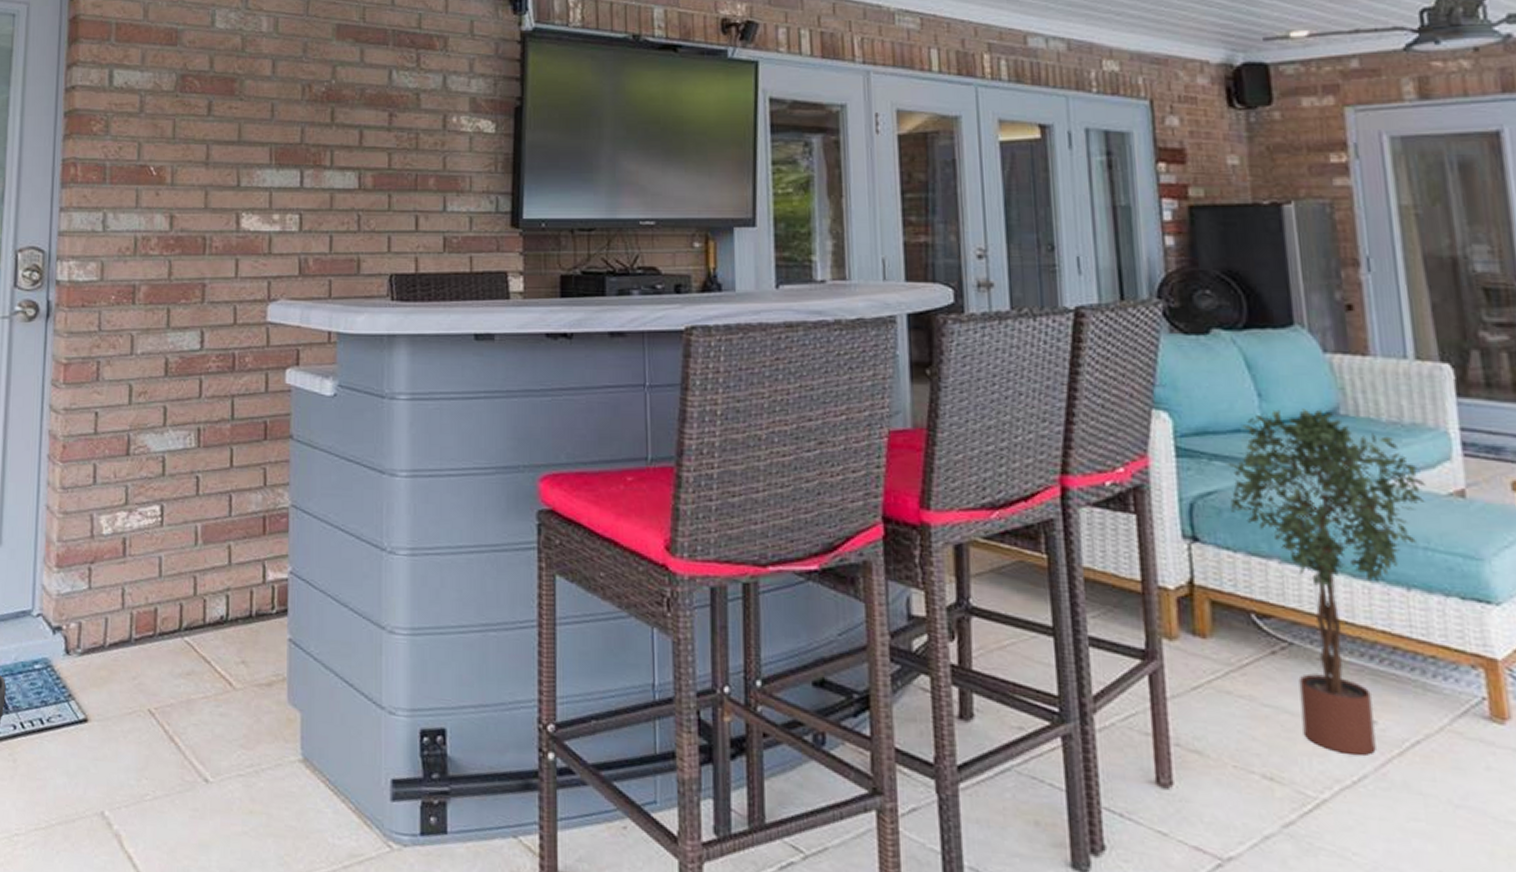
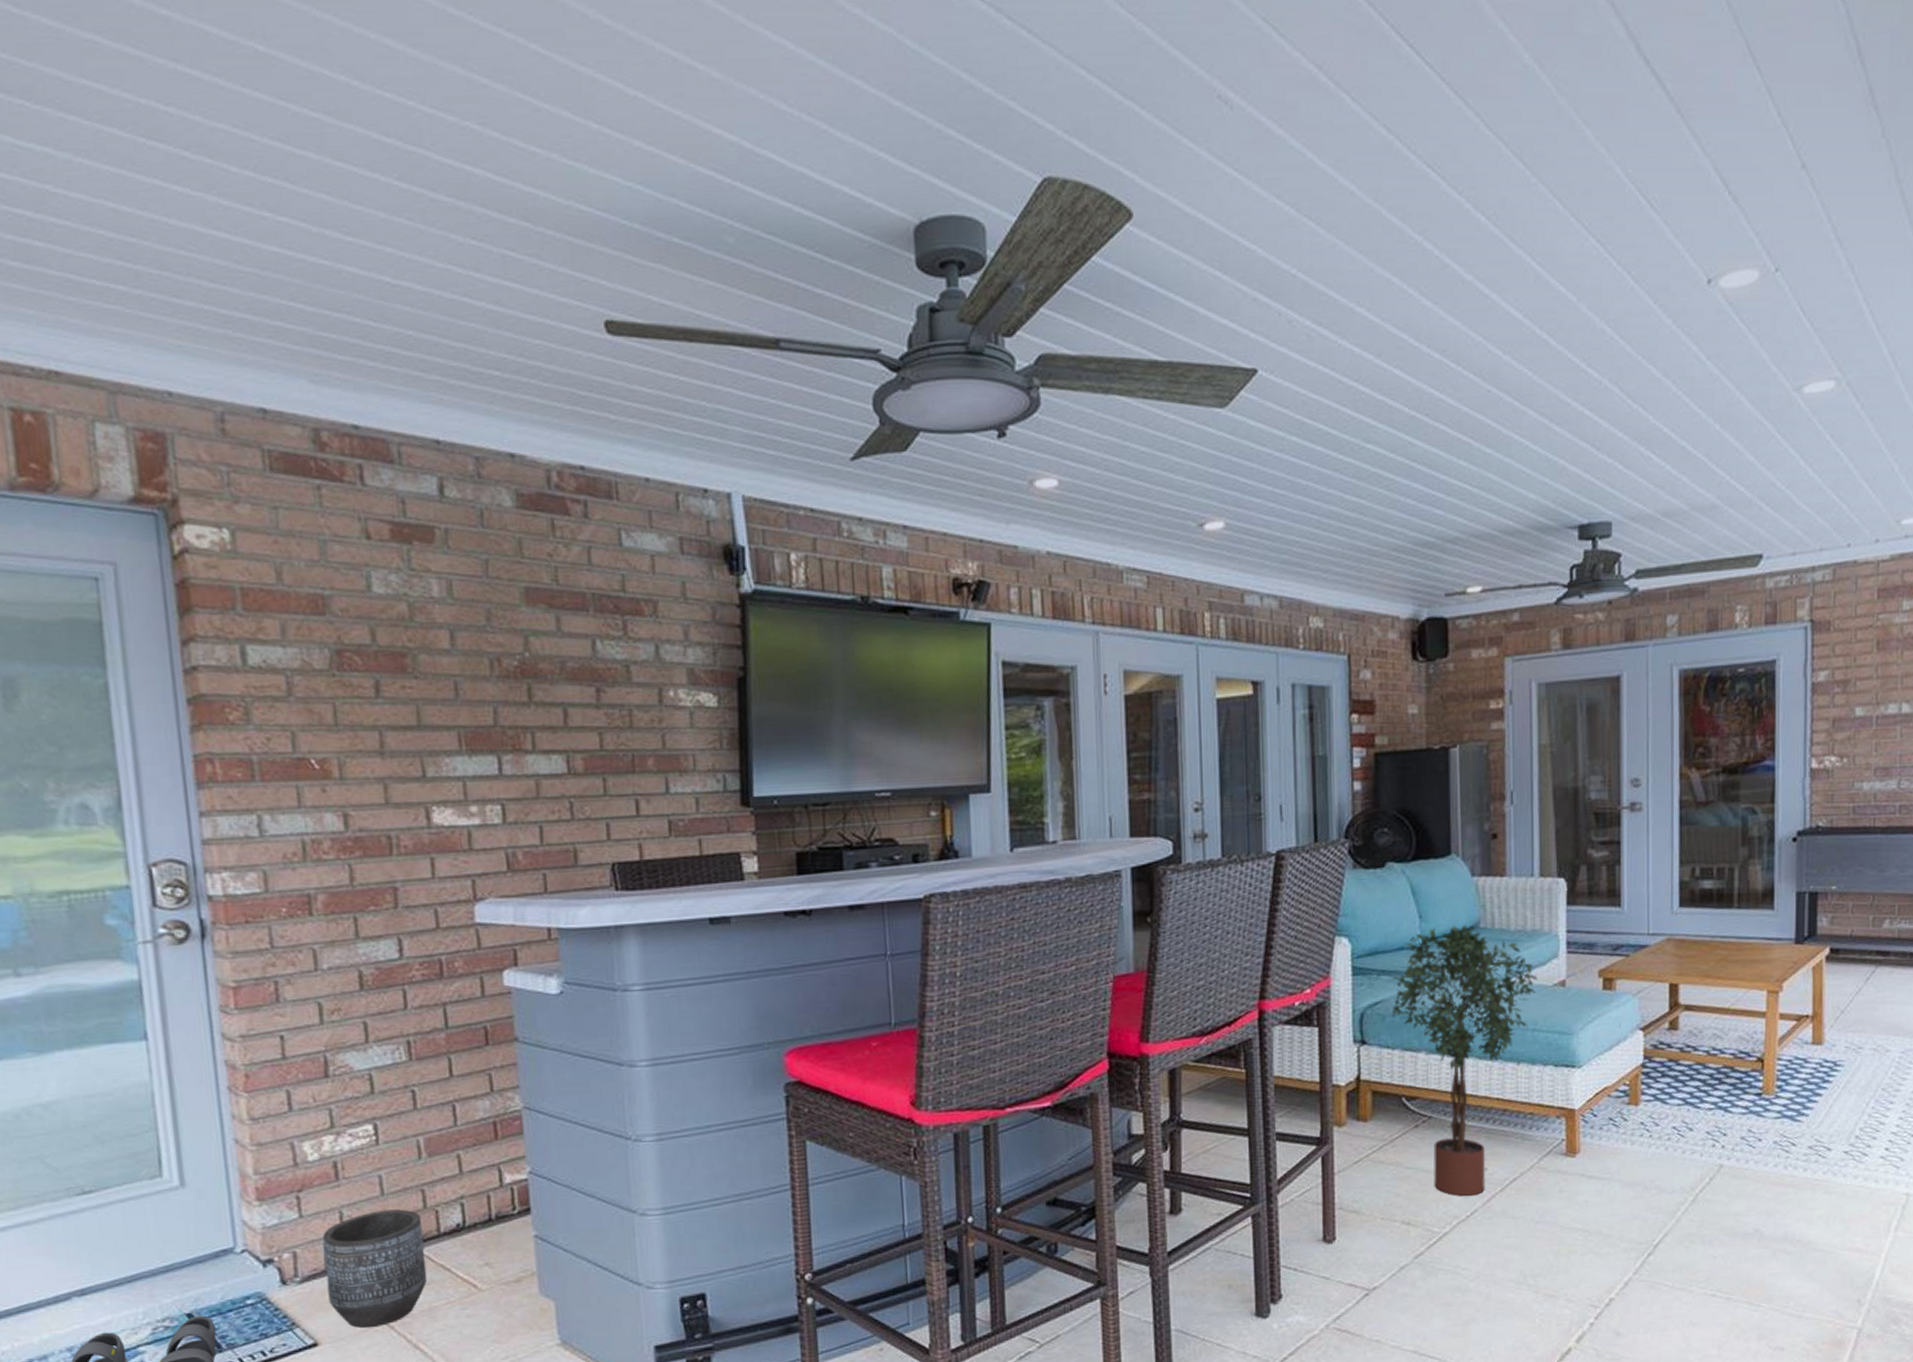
planter: none [102,592,191,711] -> present [323,1209,427,1328]

